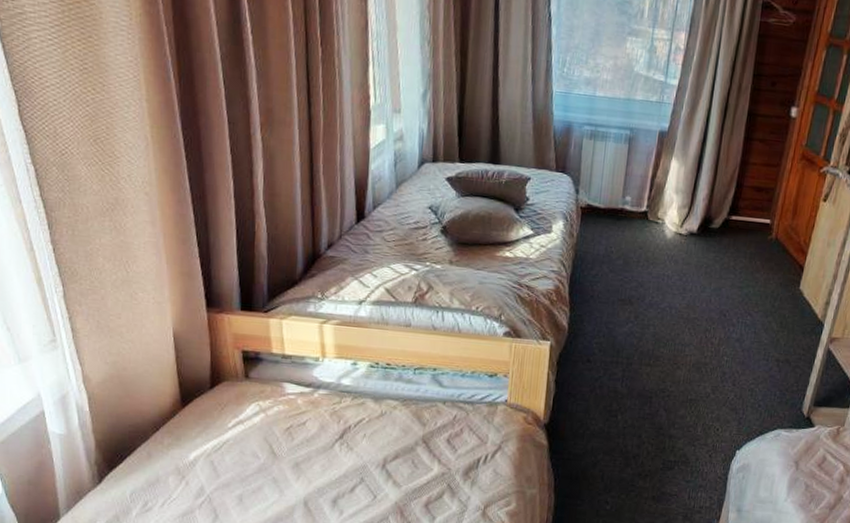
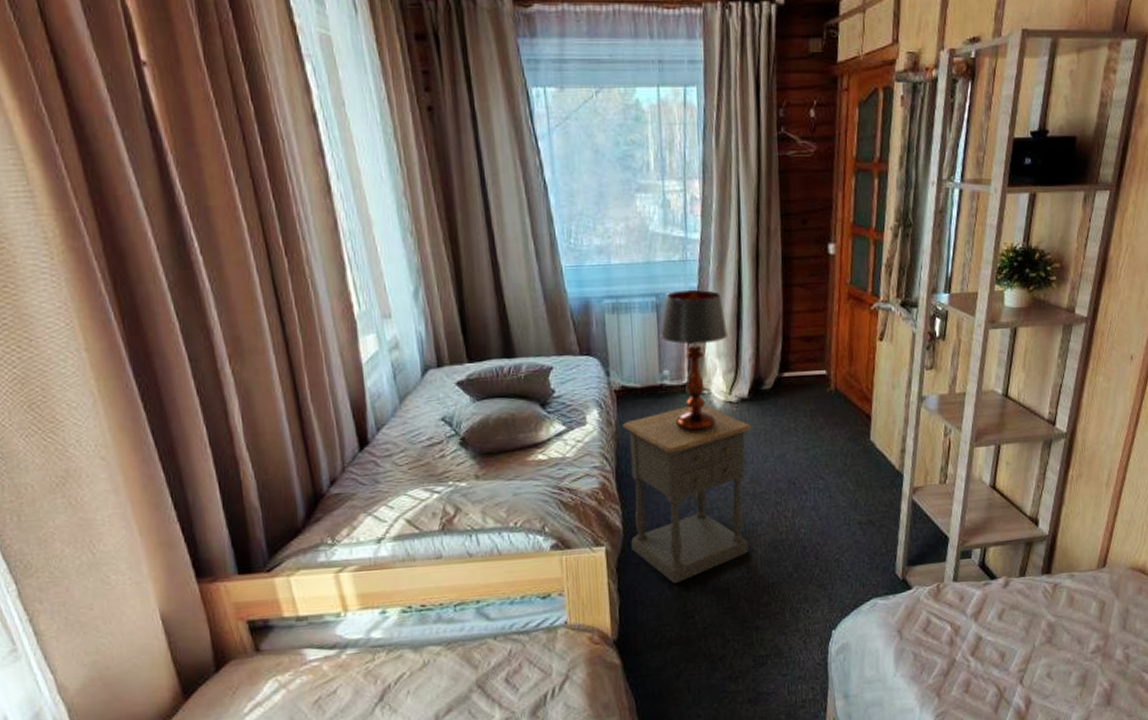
nightstand: none [573,231,696,385] -> present [622,404,752,584]
table lamp: none [627,128,689,256] -> present [659,289,729,432]

